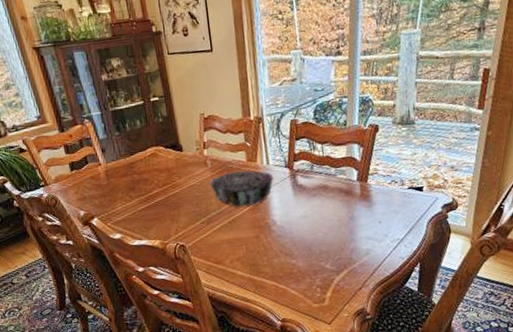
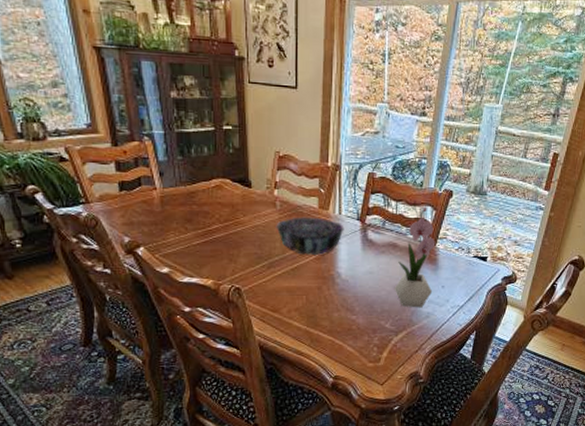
flower arrangement: none [329,139,370,246] -> present [394,200,436,308]

